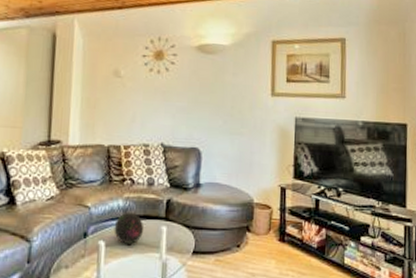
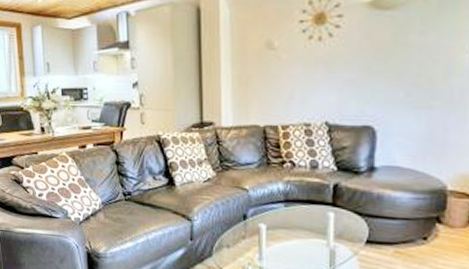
decorative orb: present [114,213,145,244] -> none [274,197,308,229]

